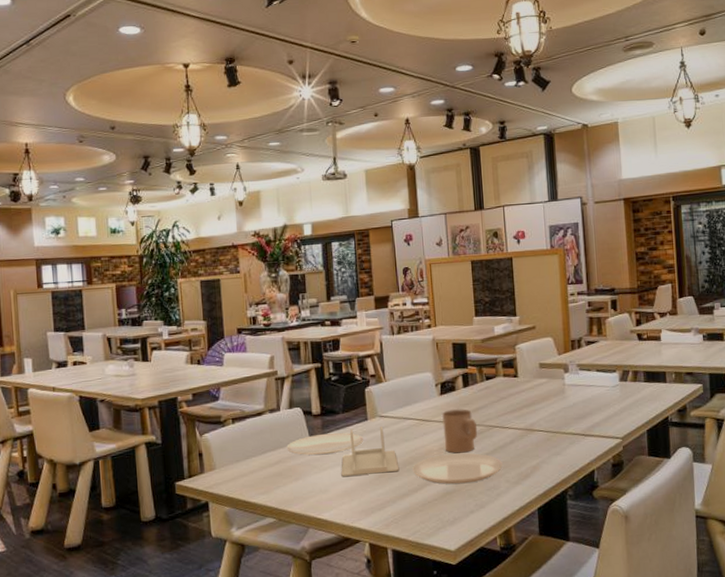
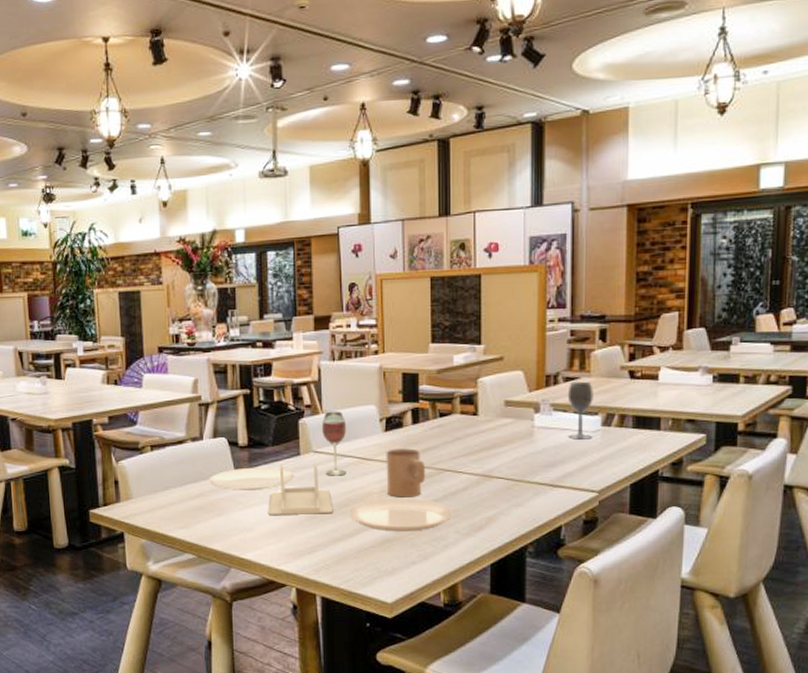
wineglass: none [386,379,409,438] -> present [322,411,347,476]
wine glass: none [589,344,613,394] -> present [567,381,594,440]

